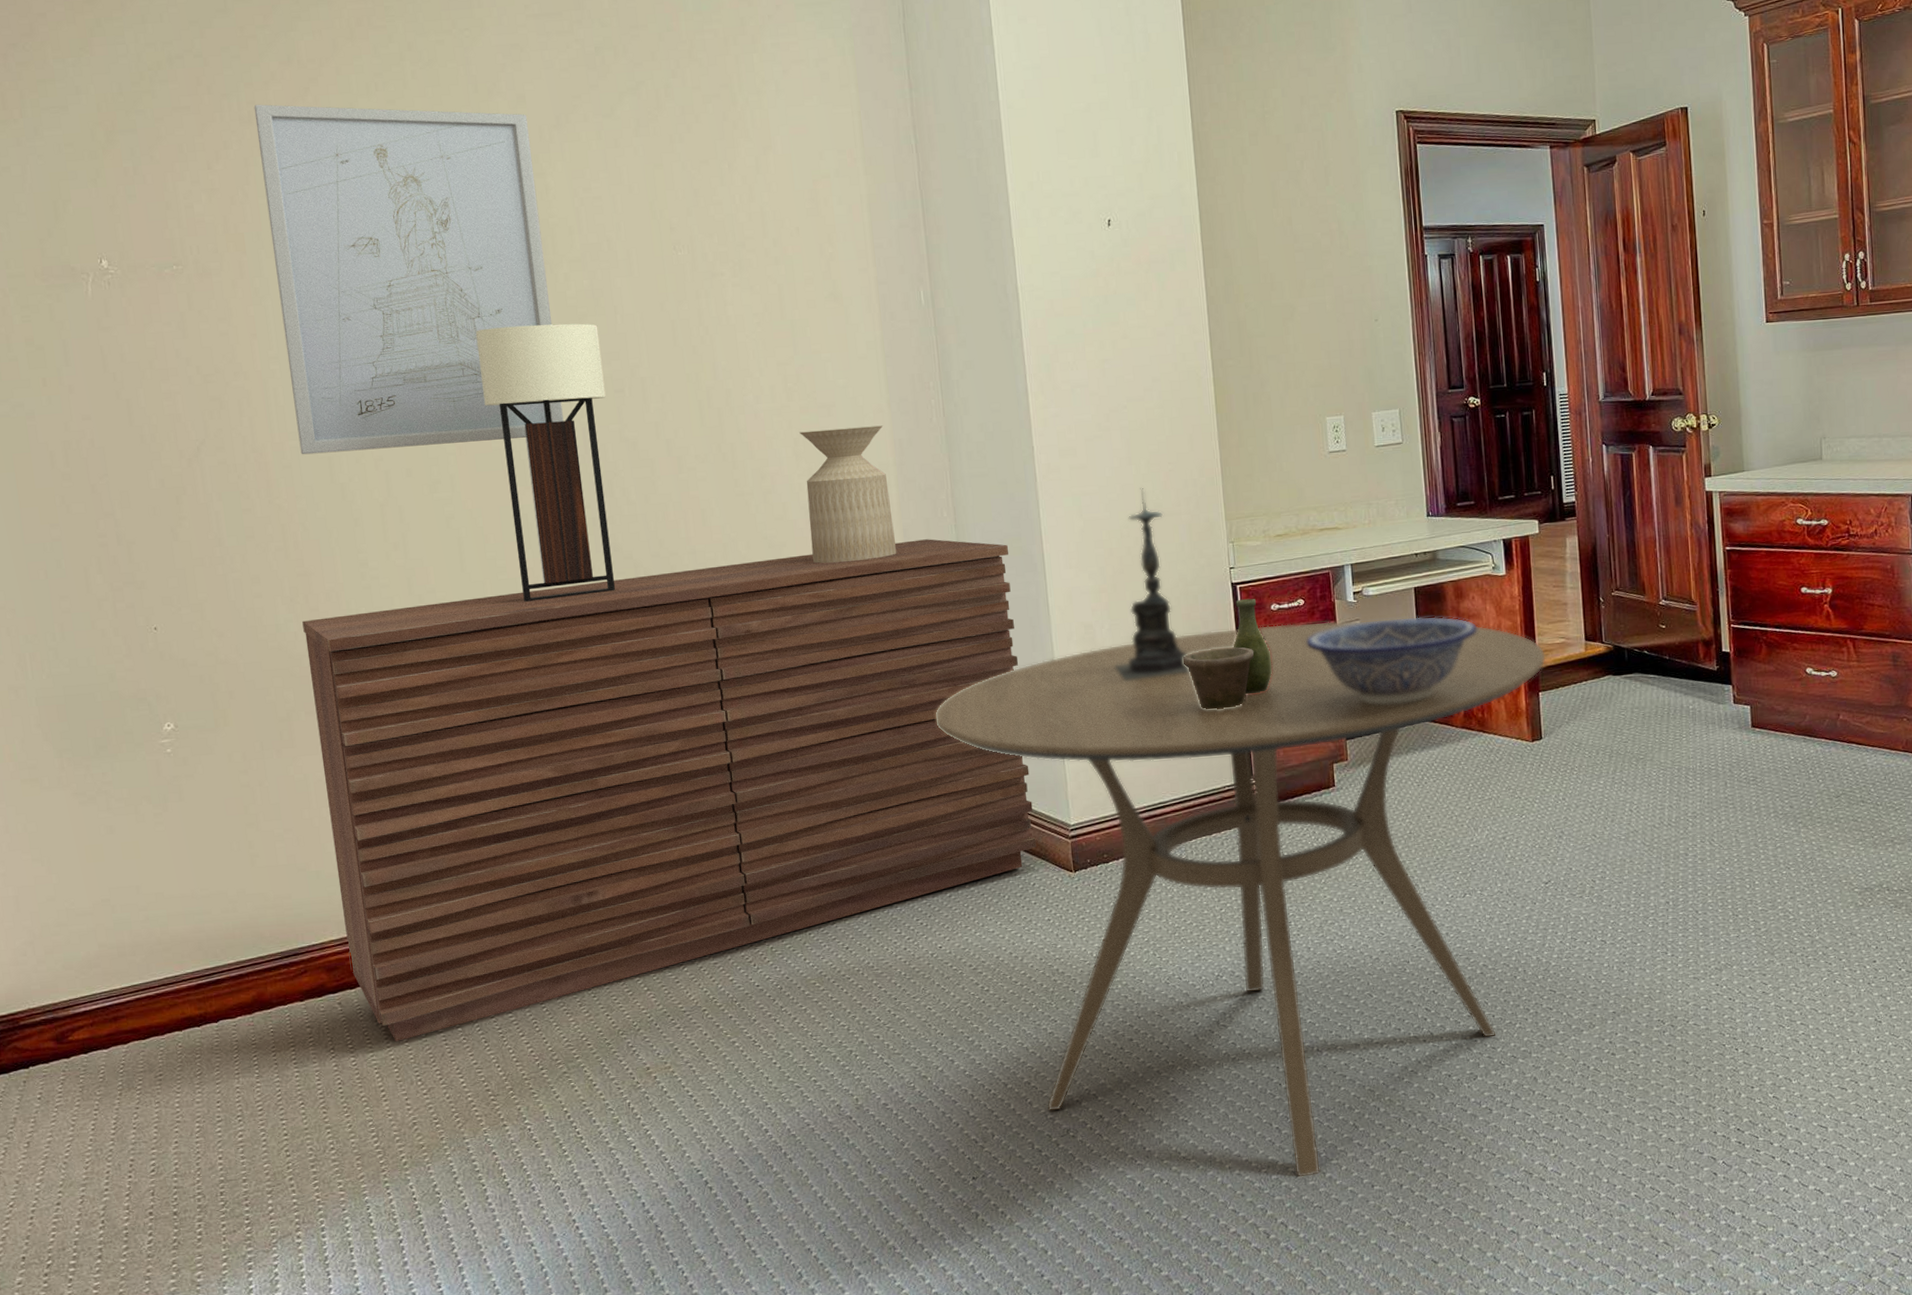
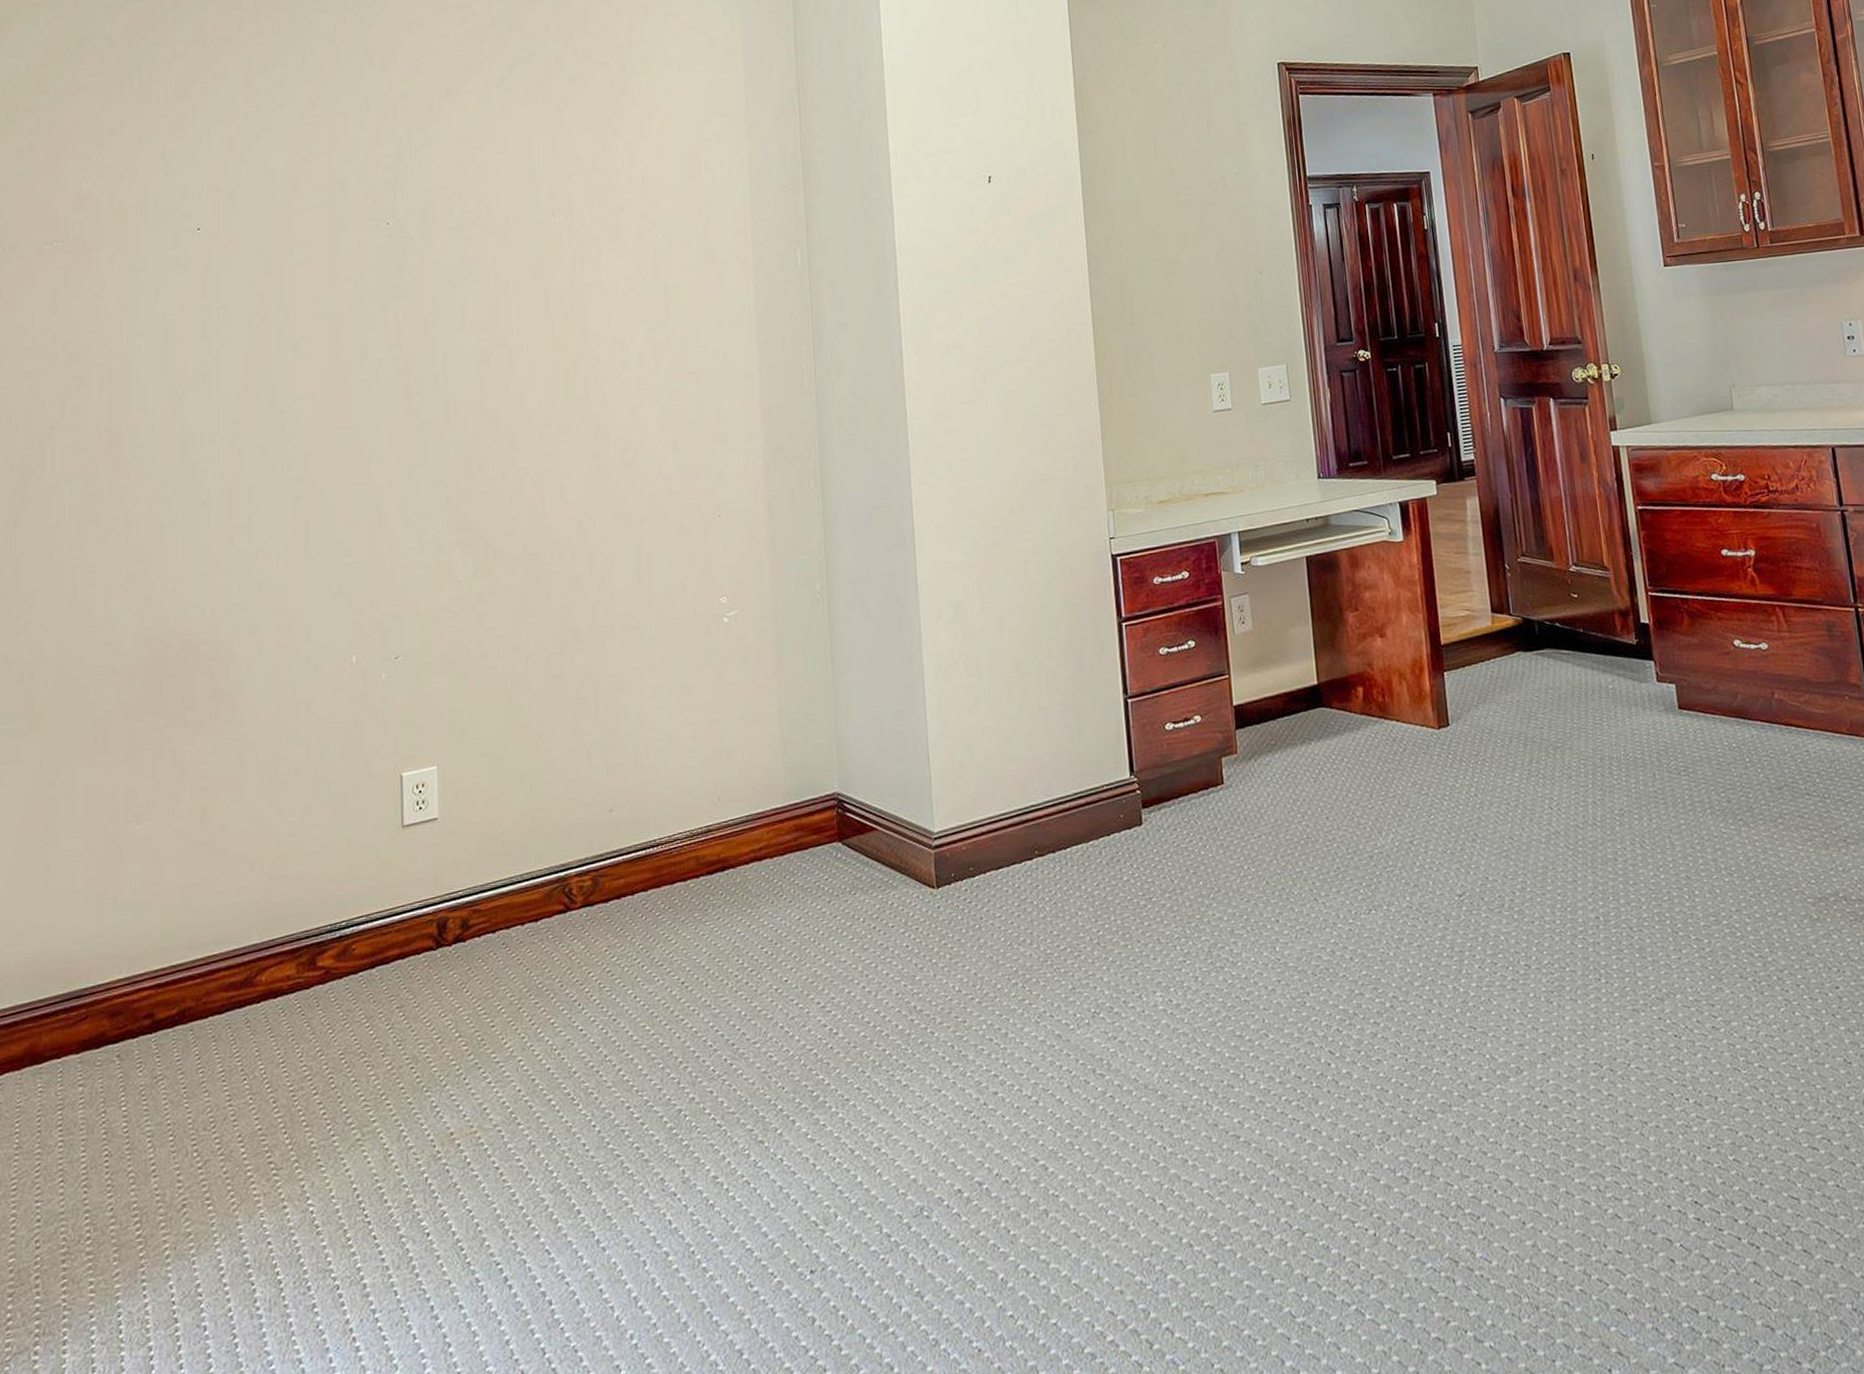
wall art: present [254,104,564,455] -> none [154,82,426,434]
sideboard: present [302,539,1037,1042] -> none [134,511,896,1103]
table lamp: present [475,323,616,602] -> none [346,292,471,587]
side table: present [800,425,897,564] -> none [666,391,760,541]
dining table: present [935,620,1546,1178] -> none [792,593,1450,1270]
candle holder: present [1115,488,1190,681] -> none [986,453,1067,666]
vase: present [1182,598,1273,710] -> none [1058,571,1155,697]
decorative bowl: present [1306,616,1479,705] -> none [1191,588,1376,689]

